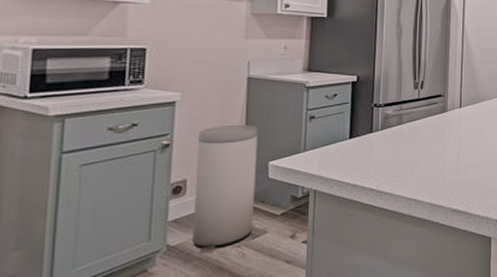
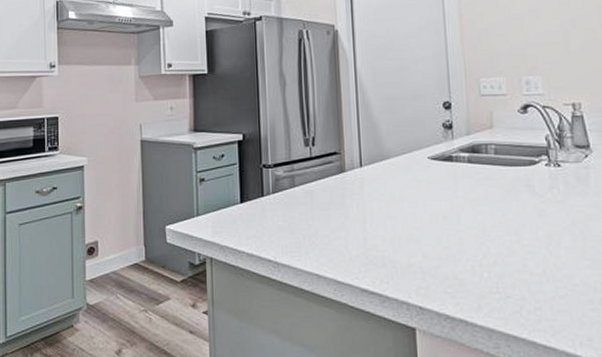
pedal bin: present [192,124,258,254] -> none [104,187,157,315]

